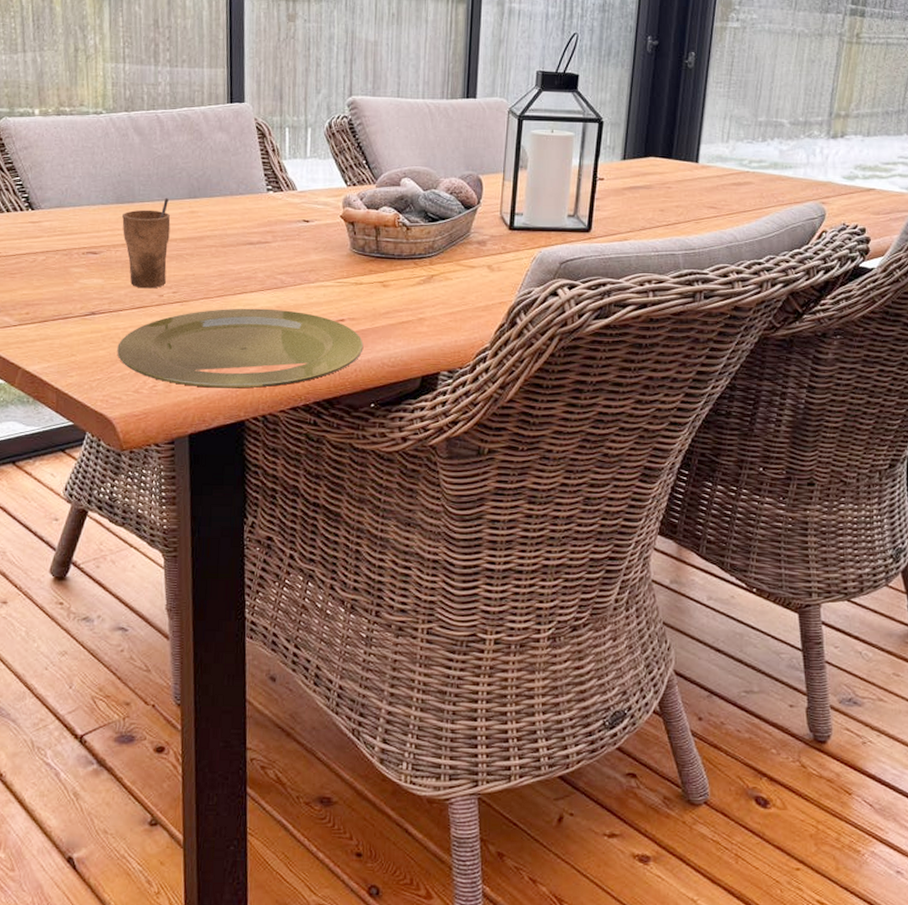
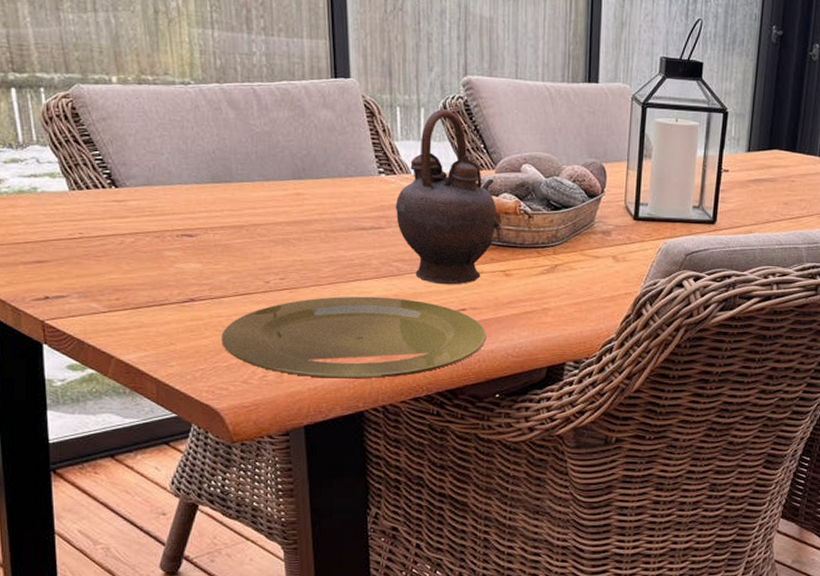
cup: present [122,198,171,289] -> none [219,178,274,275]
teapot: none [281,129,380,297] -> present [395,109,501,285]

